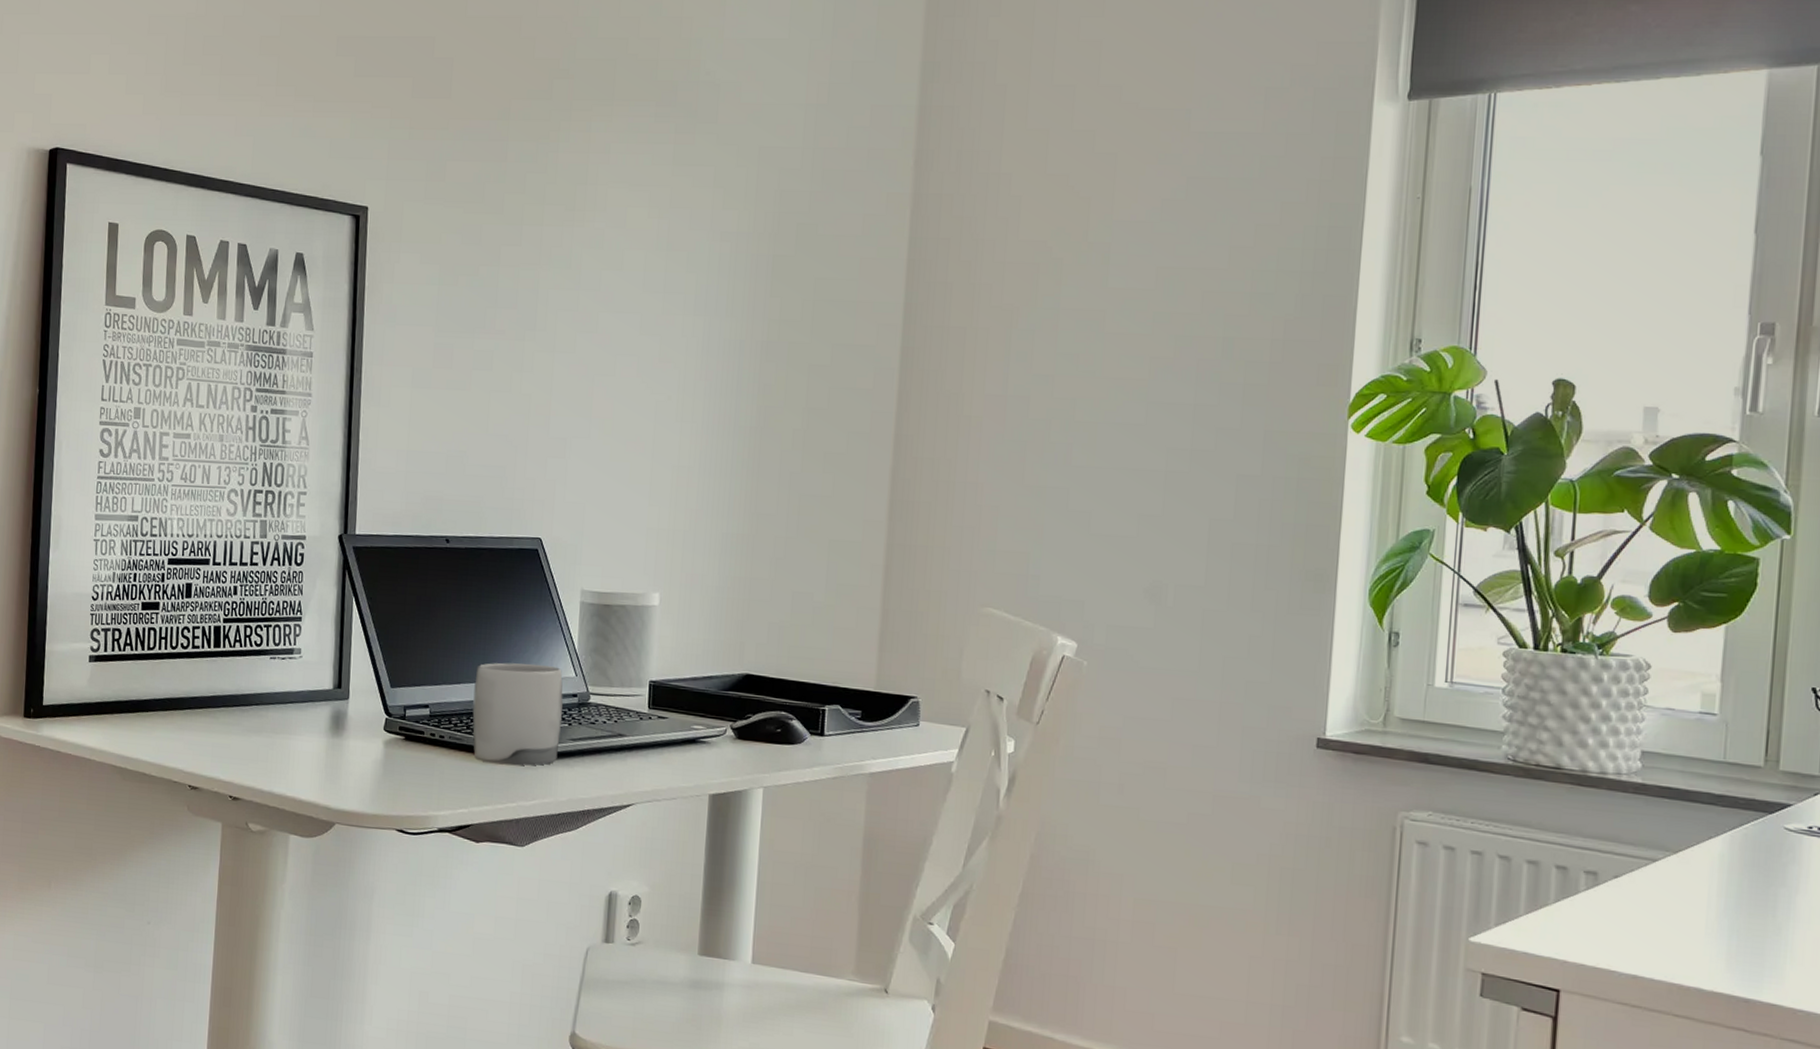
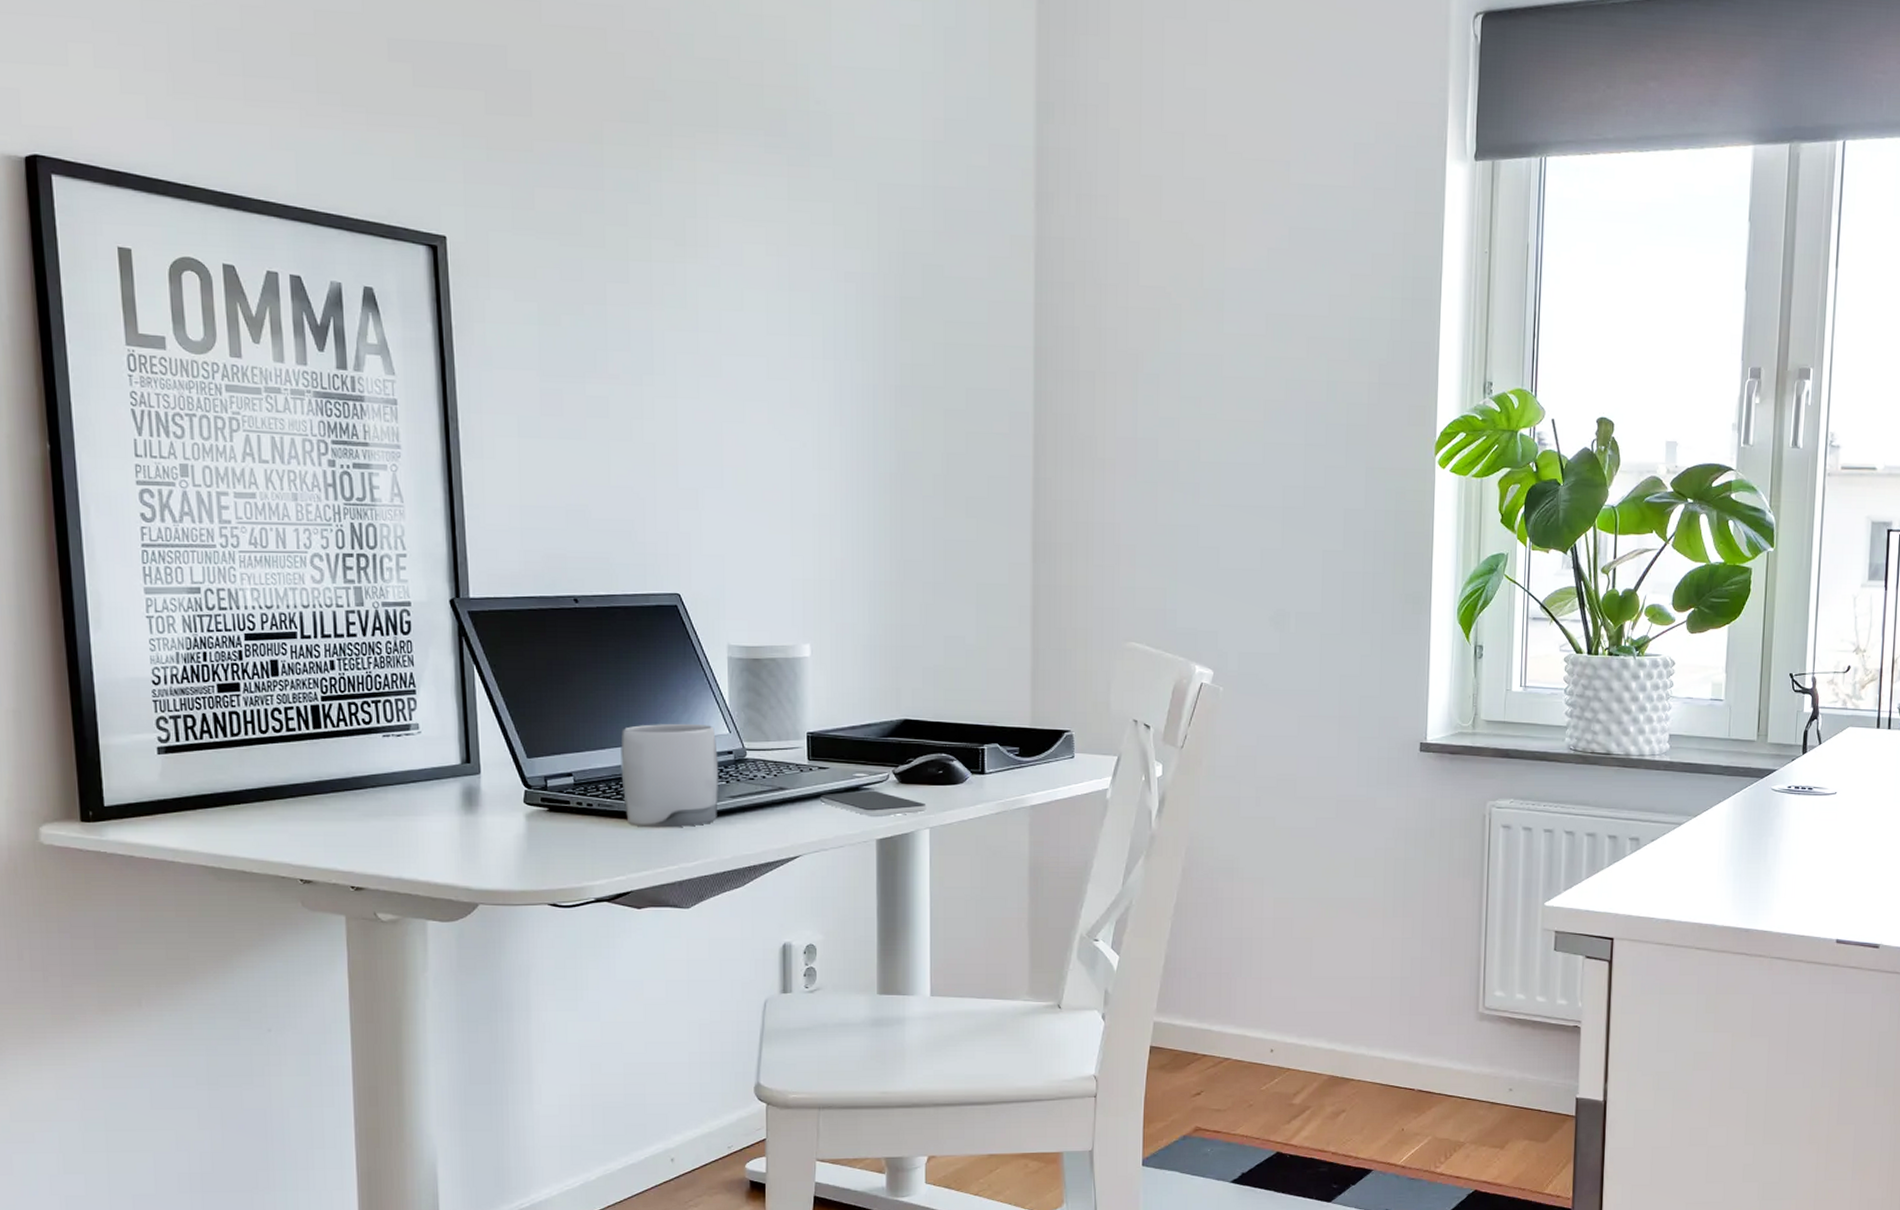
smartphone: none [656,743,762,772] -> present [819,790,927,818]

